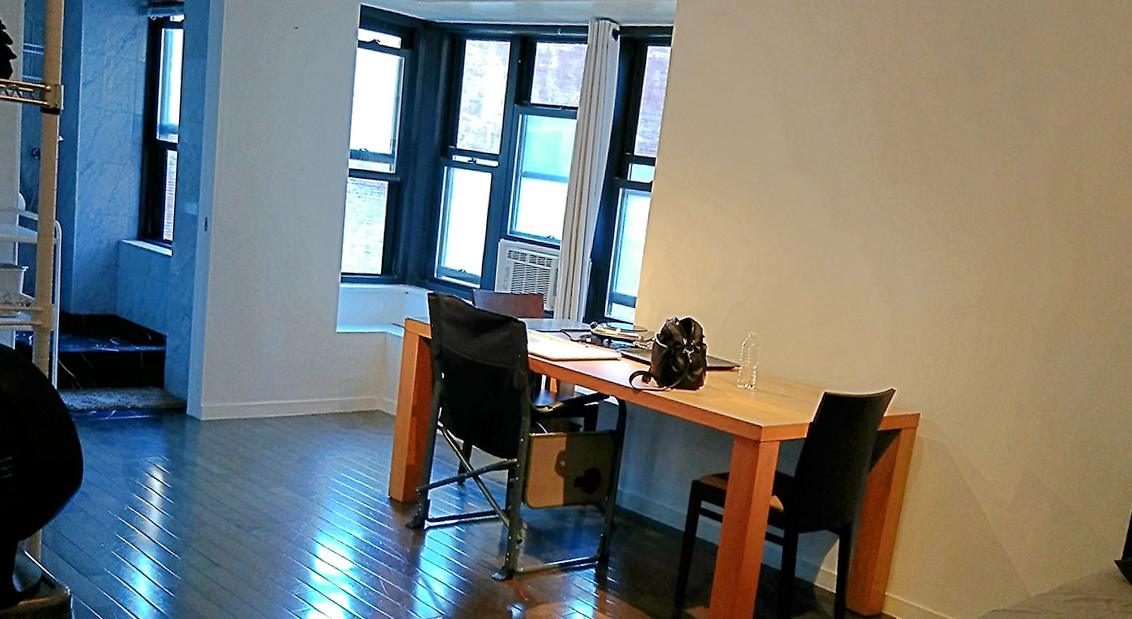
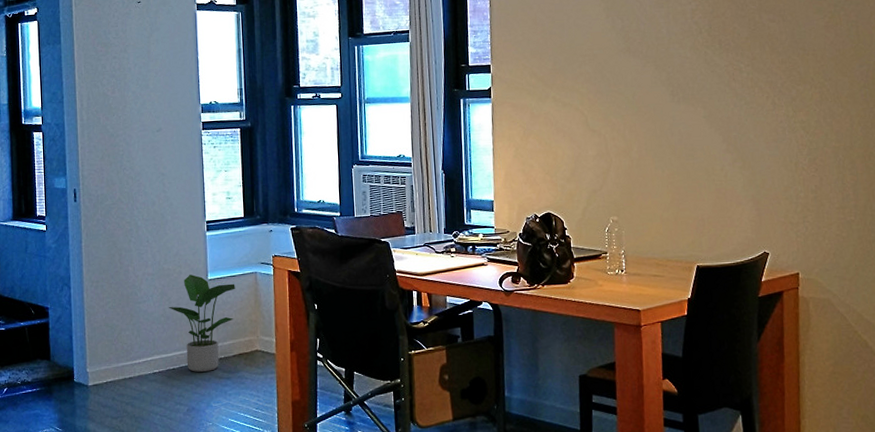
potted plant: none [292,324,363,424] -> present [169,275,235,372]

